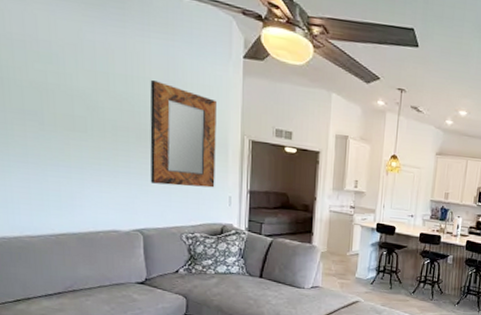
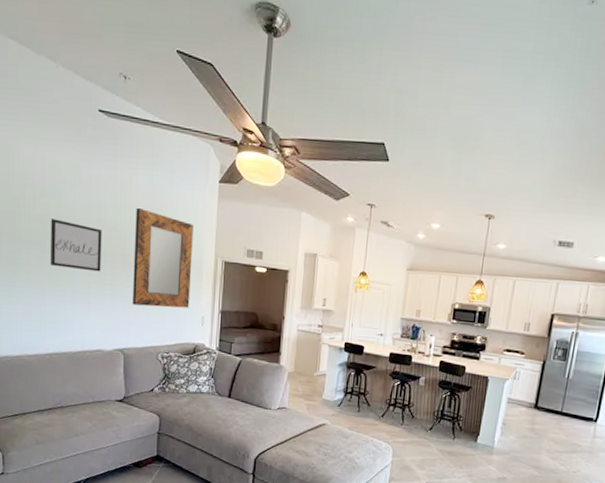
wall art: none [48,87,113,147] -> present [50,219,102,272]

